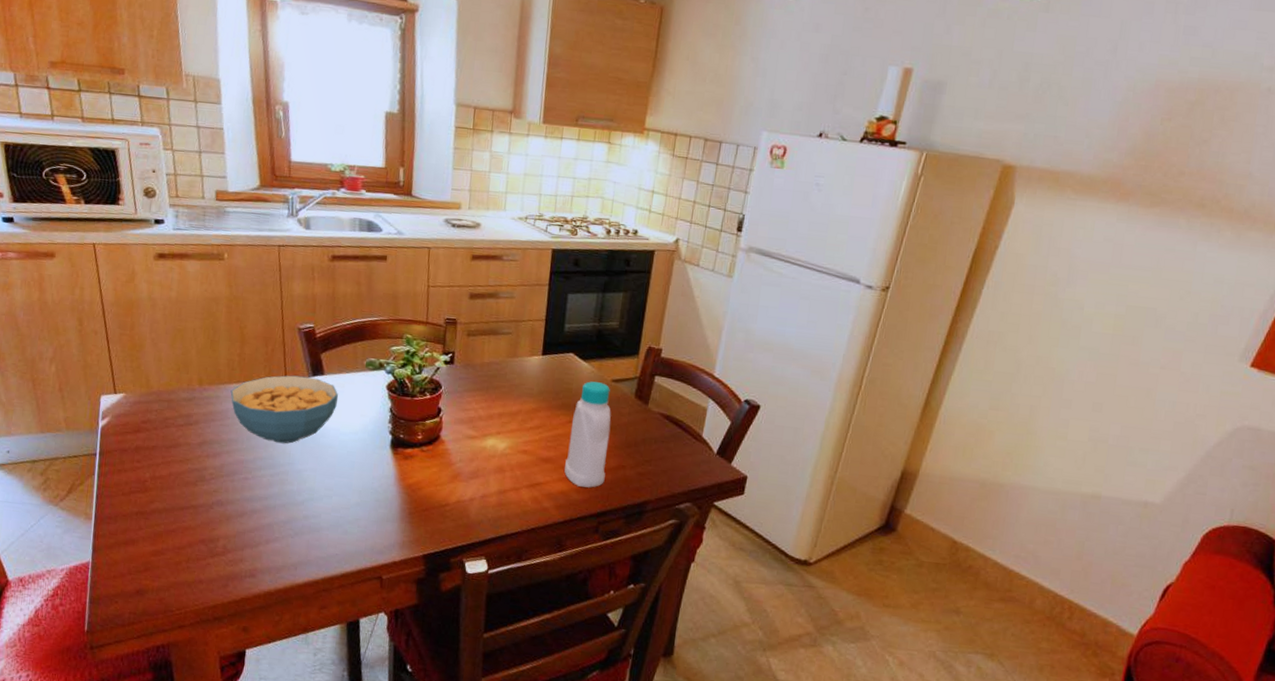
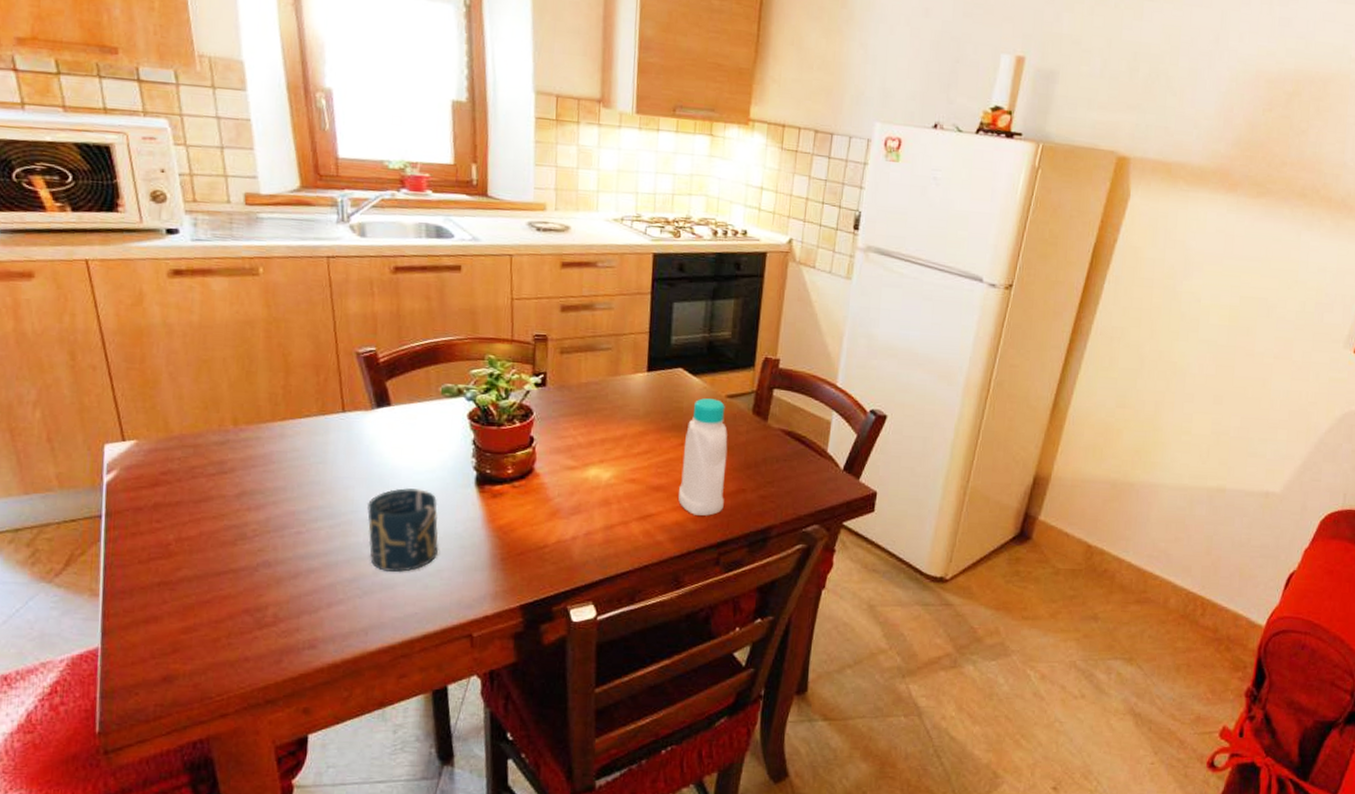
cereal bowl: present [230,375,338,444] -> none [274,408,409,489]
cup: none [301,446,359,518] -> present [367,488,439,572]

